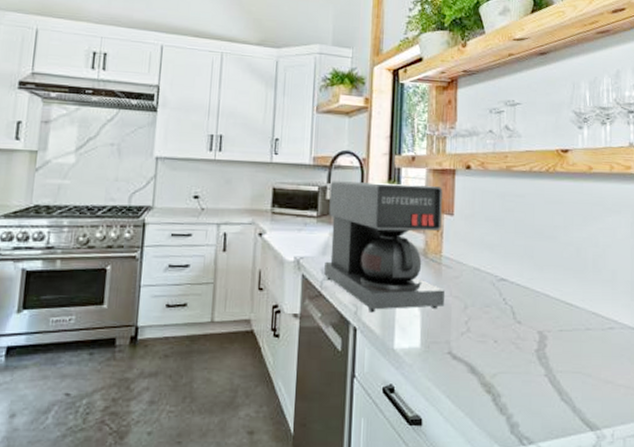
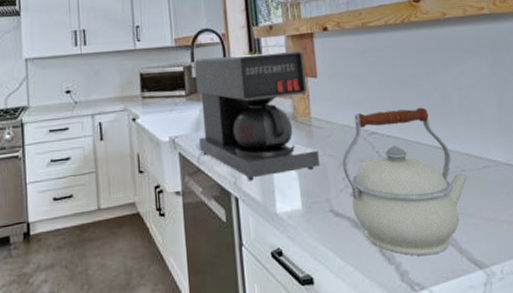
kettle: none [467,258,592,411] -> present [342,107,468,256]

